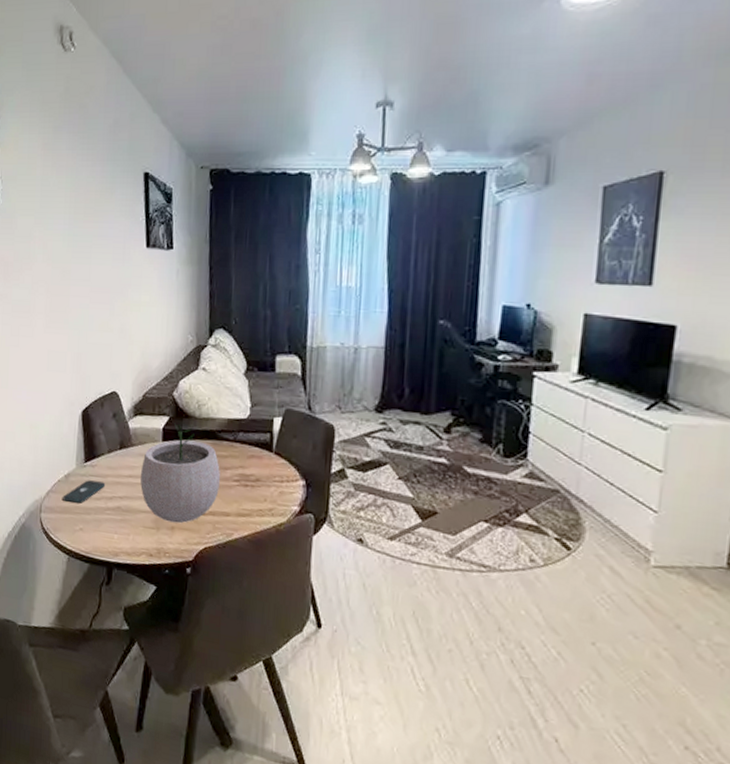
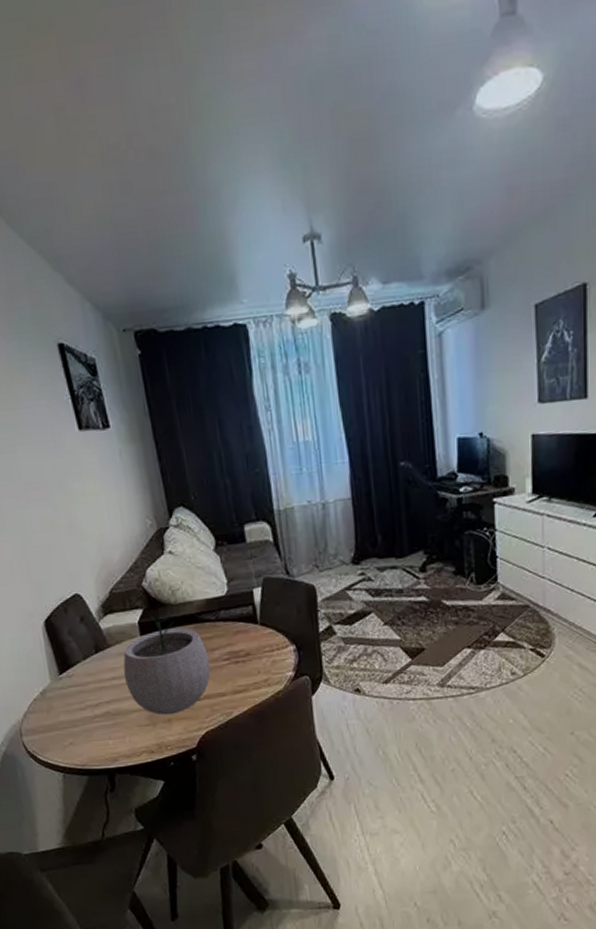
smartphone: present [63,480,106,504] -> none [43,690,88,719]

